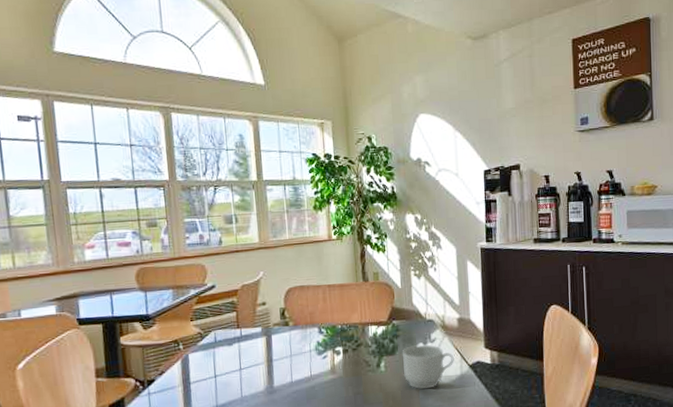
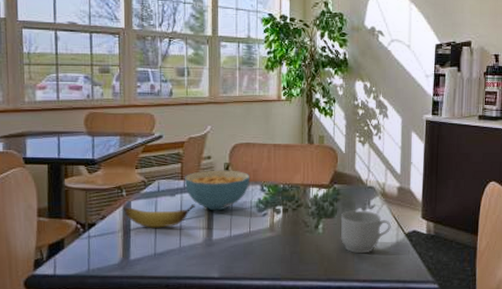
banana: none [182,352,254,380] -> present [124,204,195,228]
cereal bowl: none [241,314,307,357] -> present [185,170,250,211]

